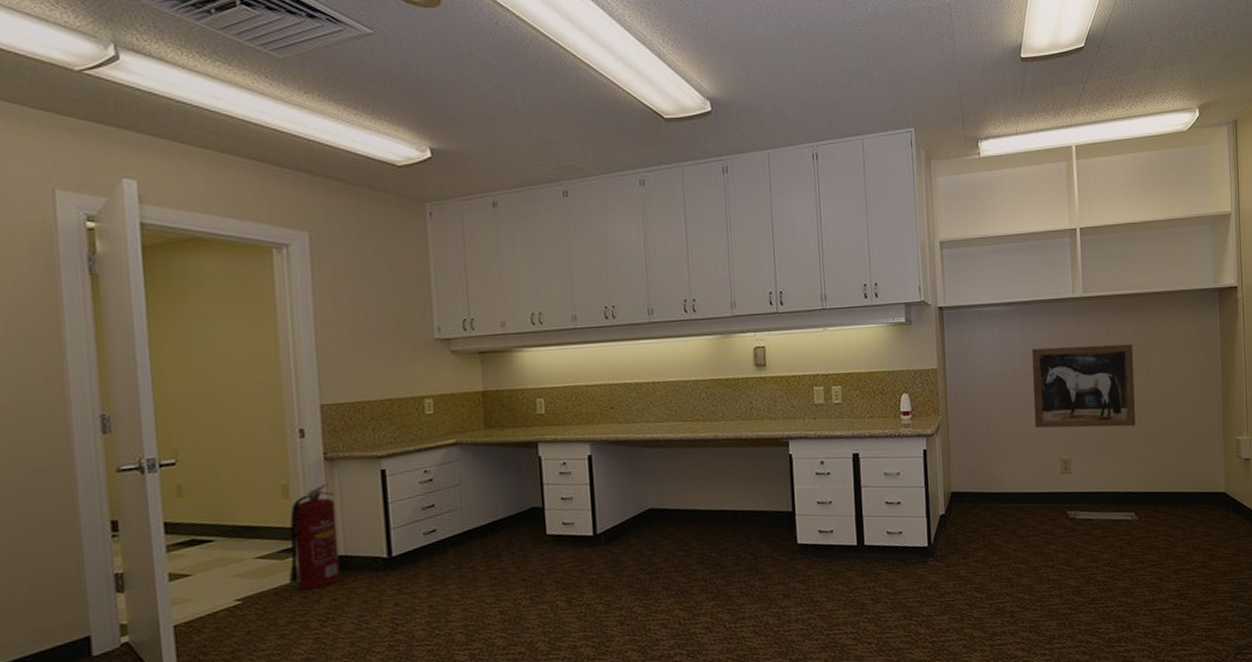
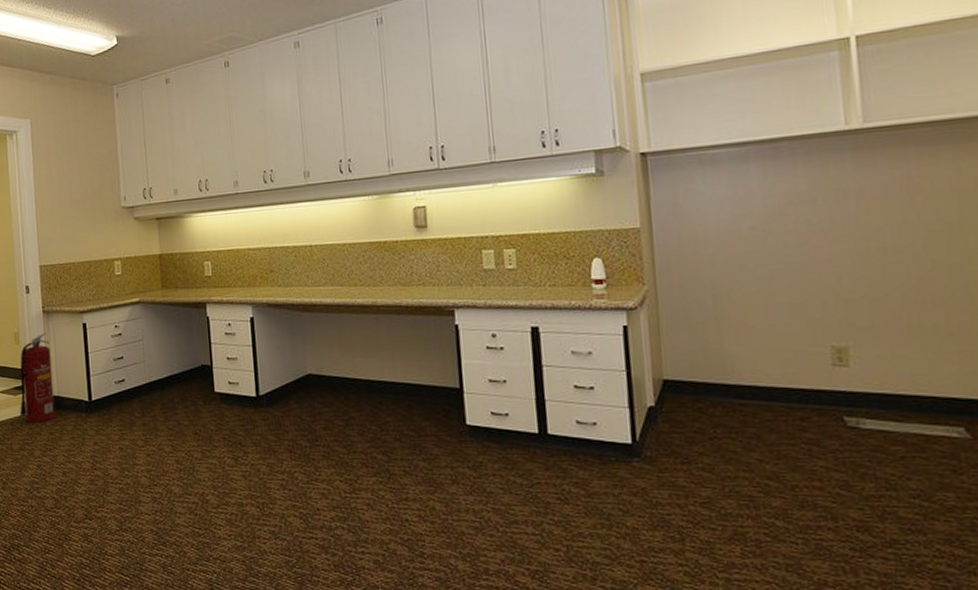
wall art: present [1031,344,1136,428] -> none [780,189,963,306]

